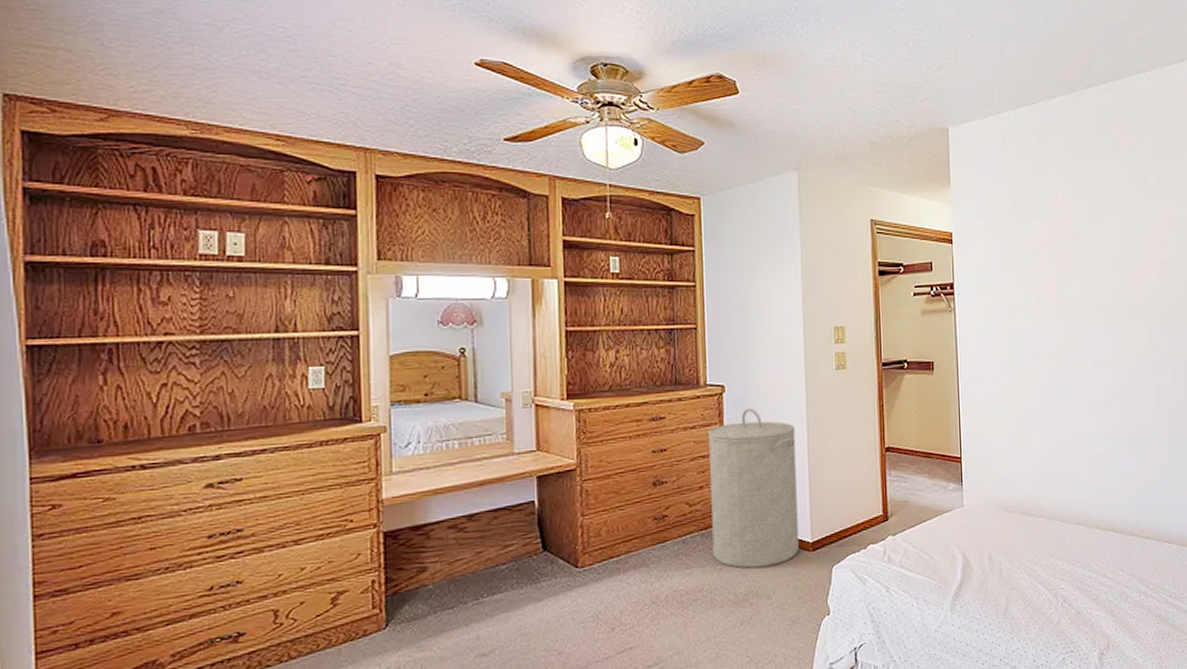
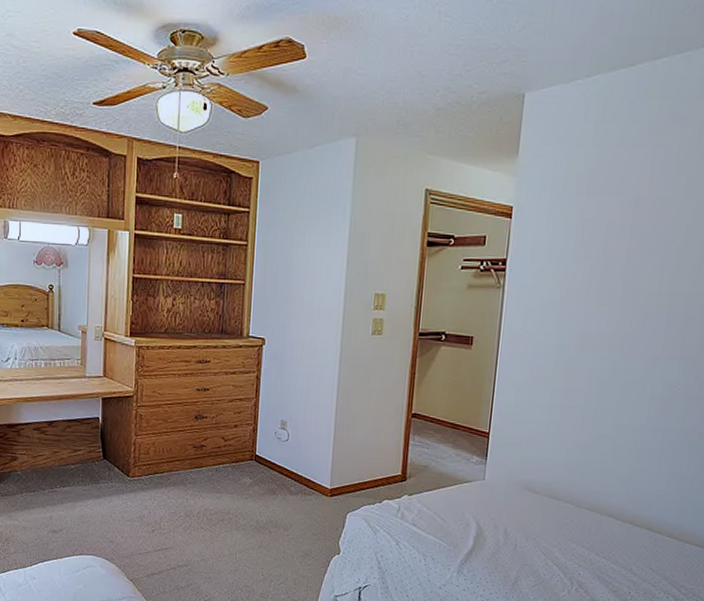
laundry hamper: present [707,408,799,569] -> none [241,361,326,503]

